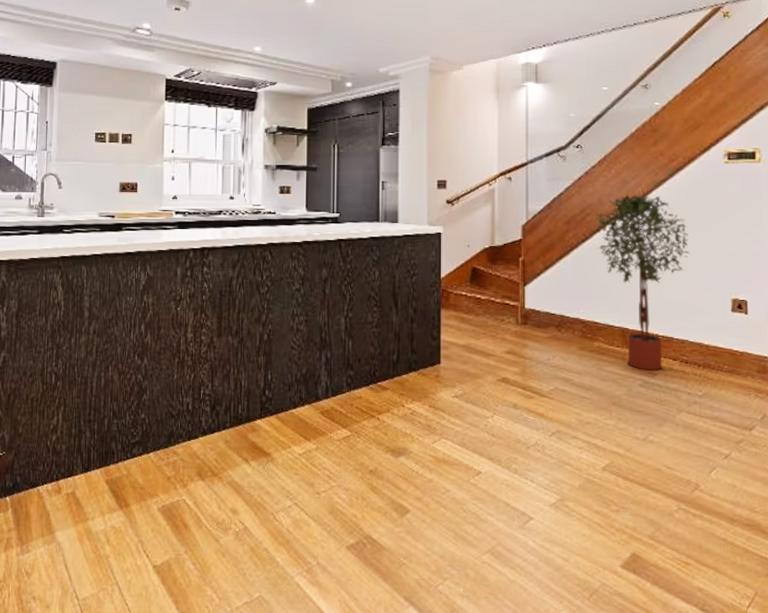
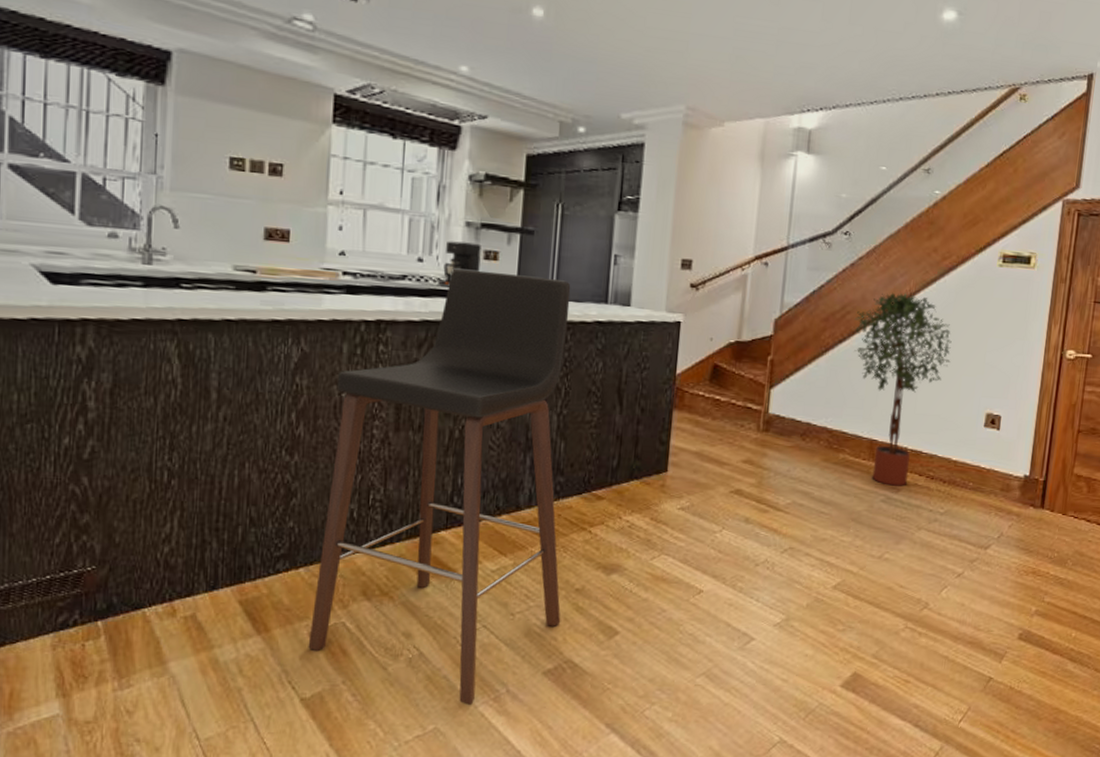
bar stool: none [158,202,359,575] -> present [308,268,571,705]
coffee maker: none [246,181,277,218] -> present [438,241,481,287]

